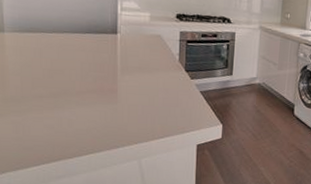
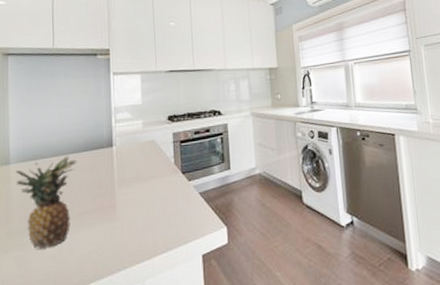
fruit: none [10,34,79,118] -> present [15,155,78,249]

